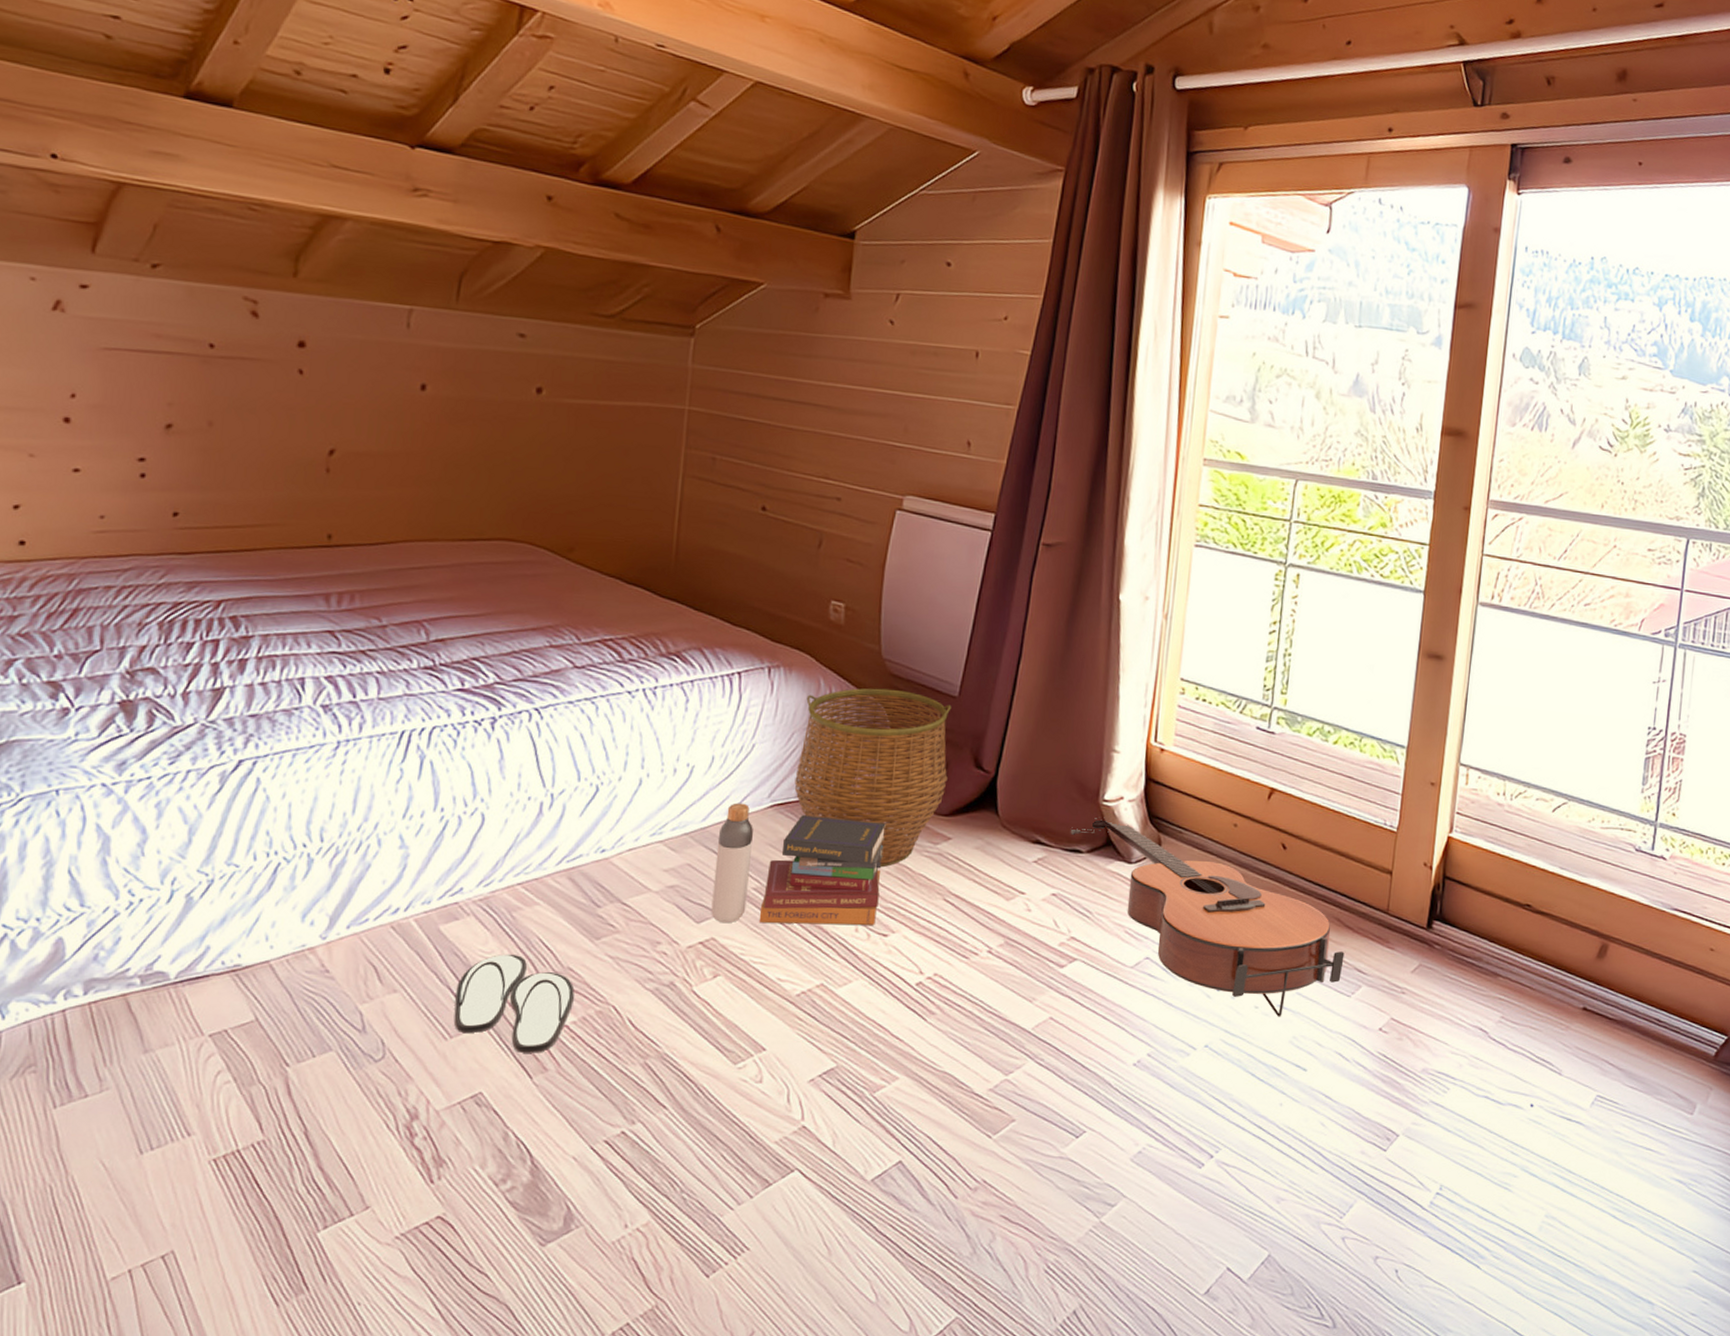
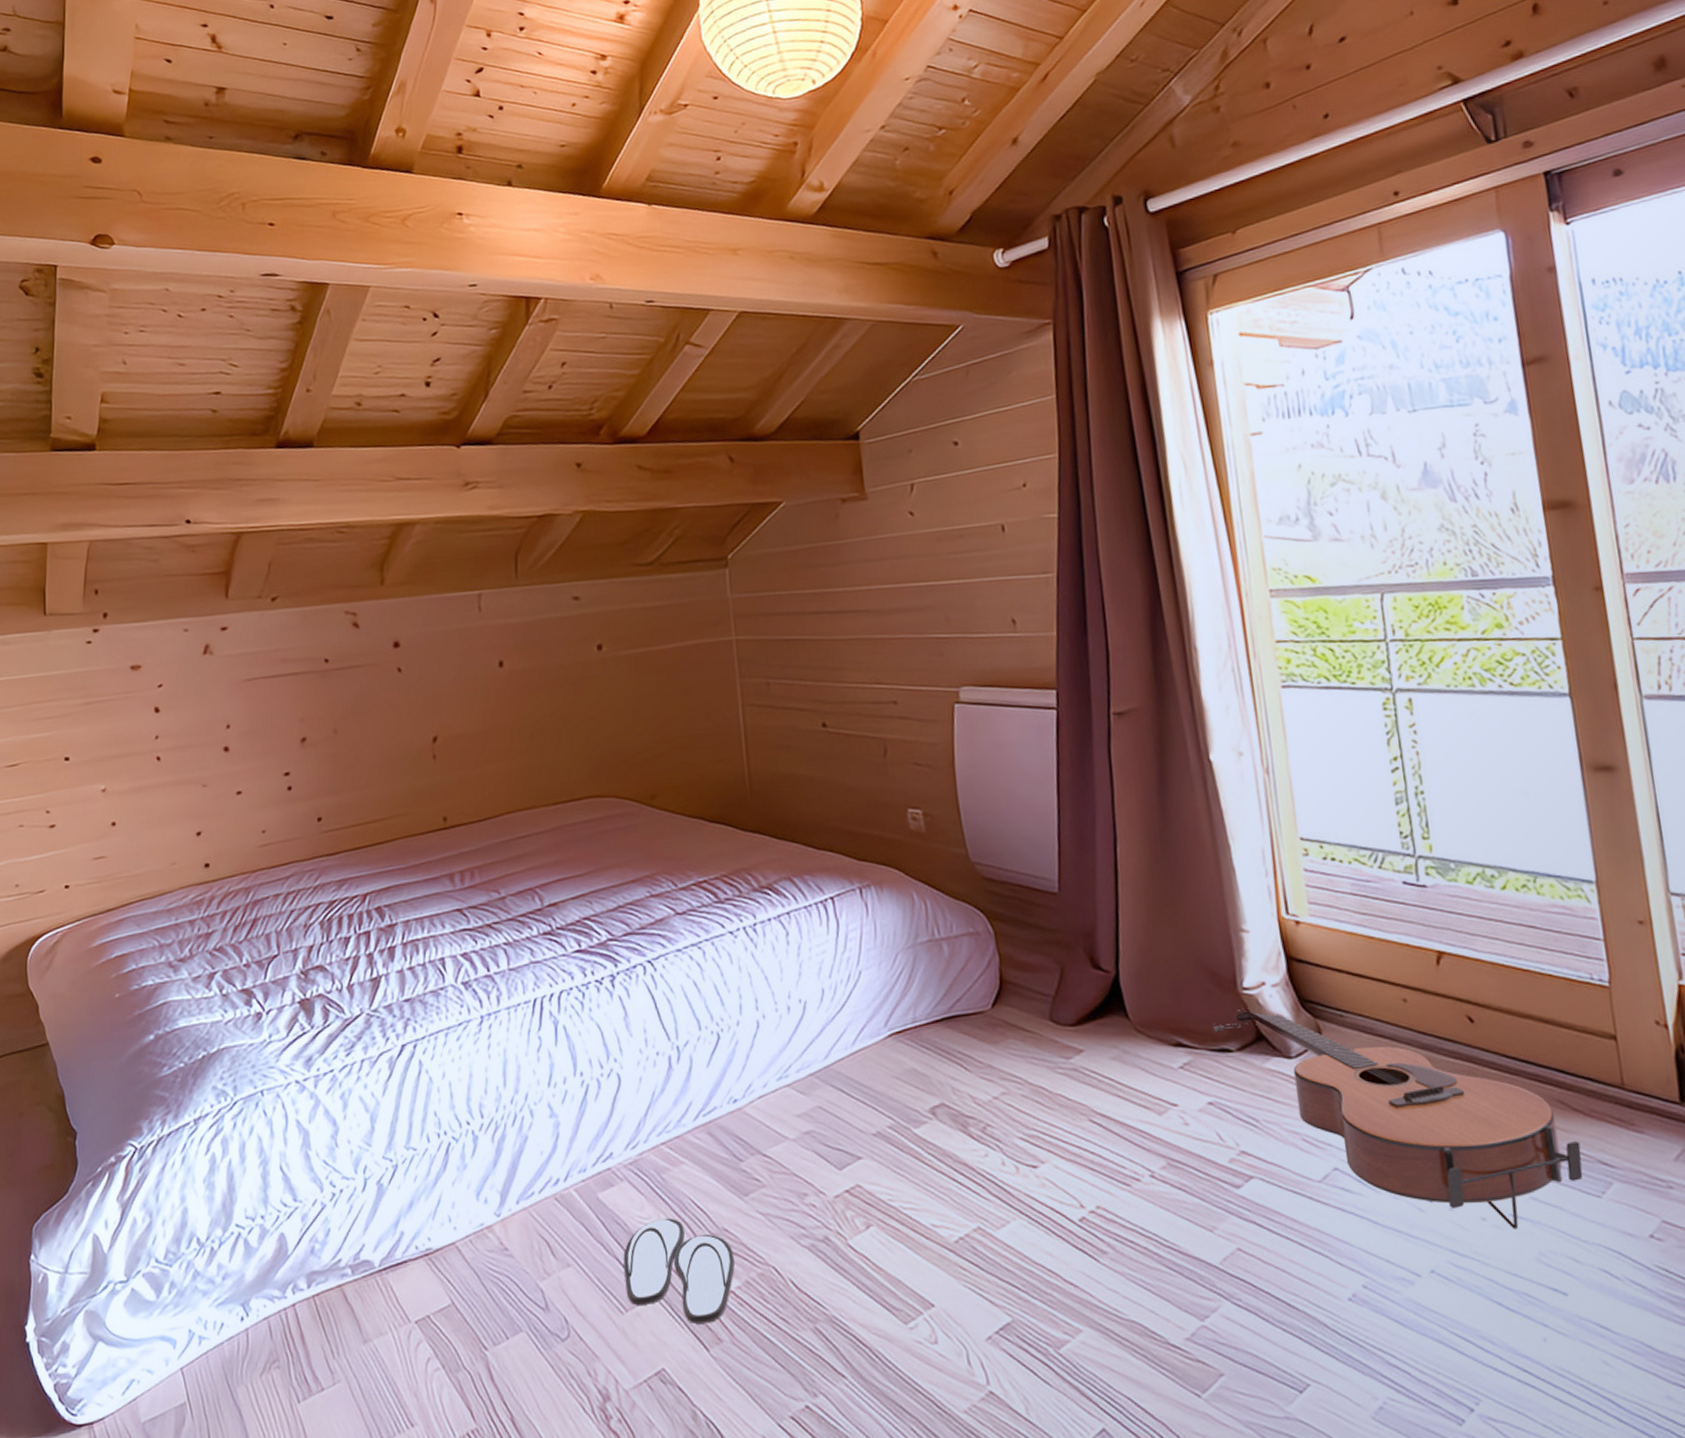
bottle: present [711,803,753,924] -> none [843,1035,885,1168]
books: present [760,815,886,925] -> none [899,1040,1022,1163]
basket: present [794,688,952,867] -> none [903,893,1066,1090]

